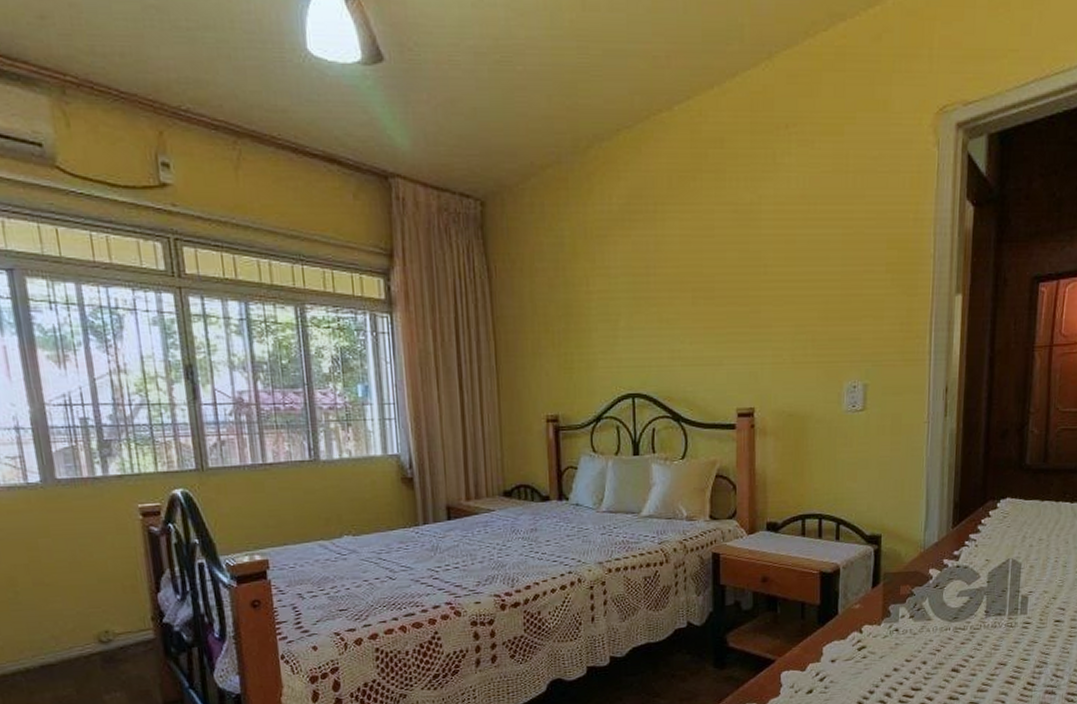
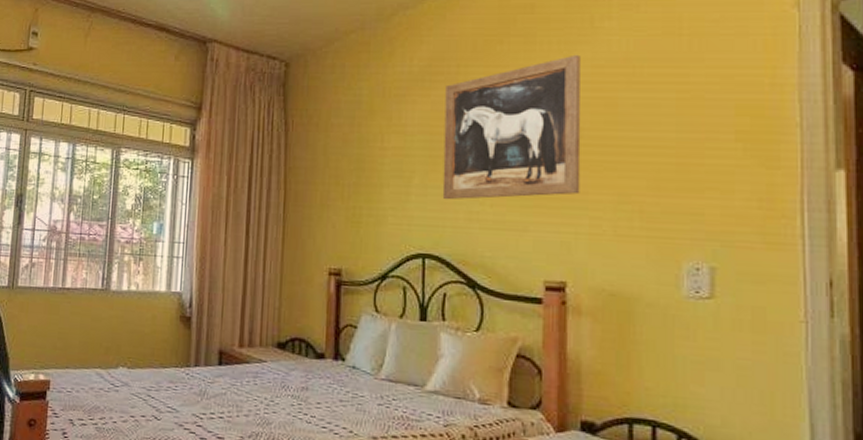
wall art: none [645,191,766,341] -> present [442,54,581,200]

